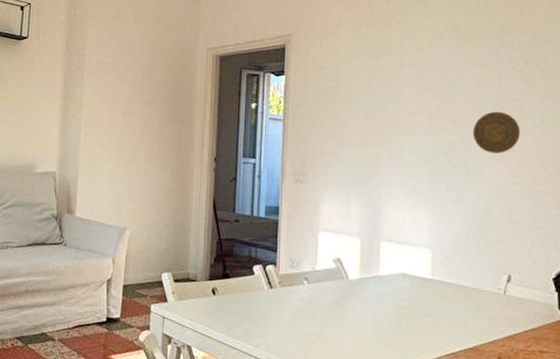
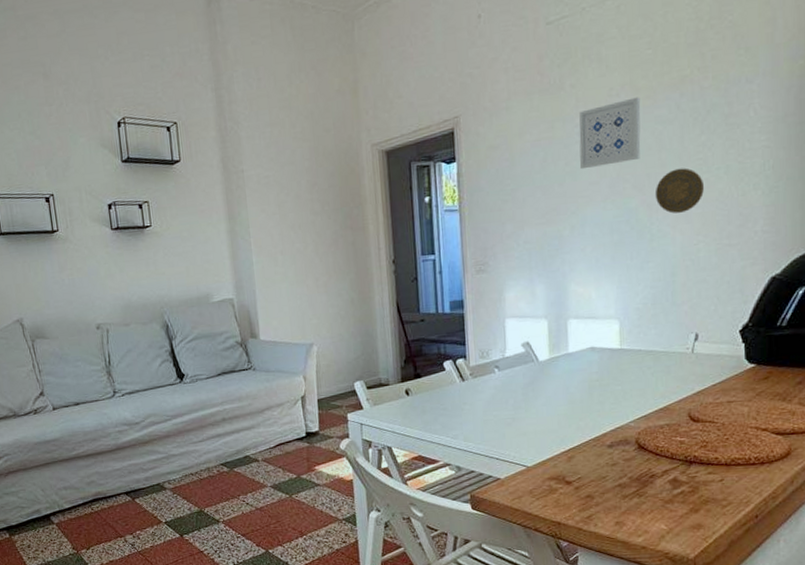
wall art: none [401,41,462,99] -> present [579,97,641,170]

